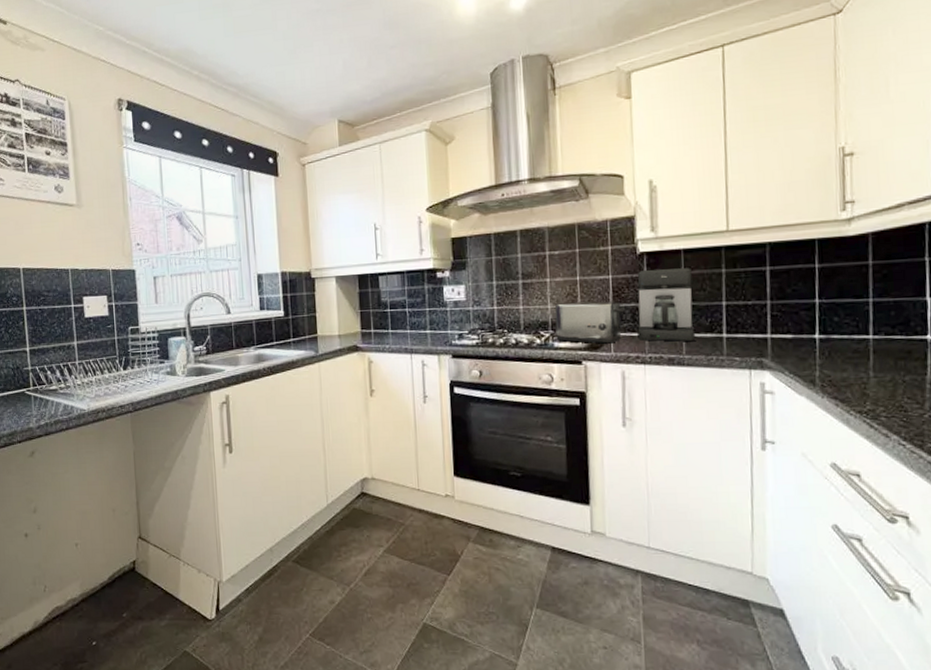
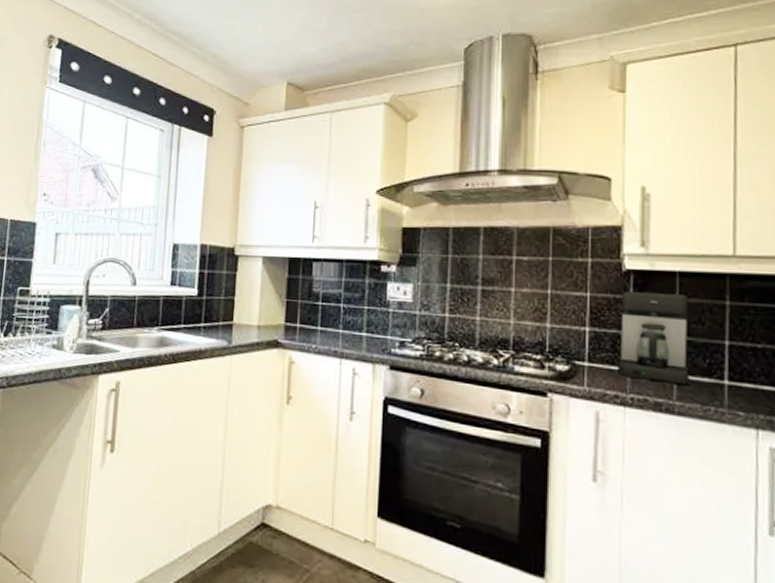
toaster: present [554,300,625,344] -> none [517,318,603,375]

